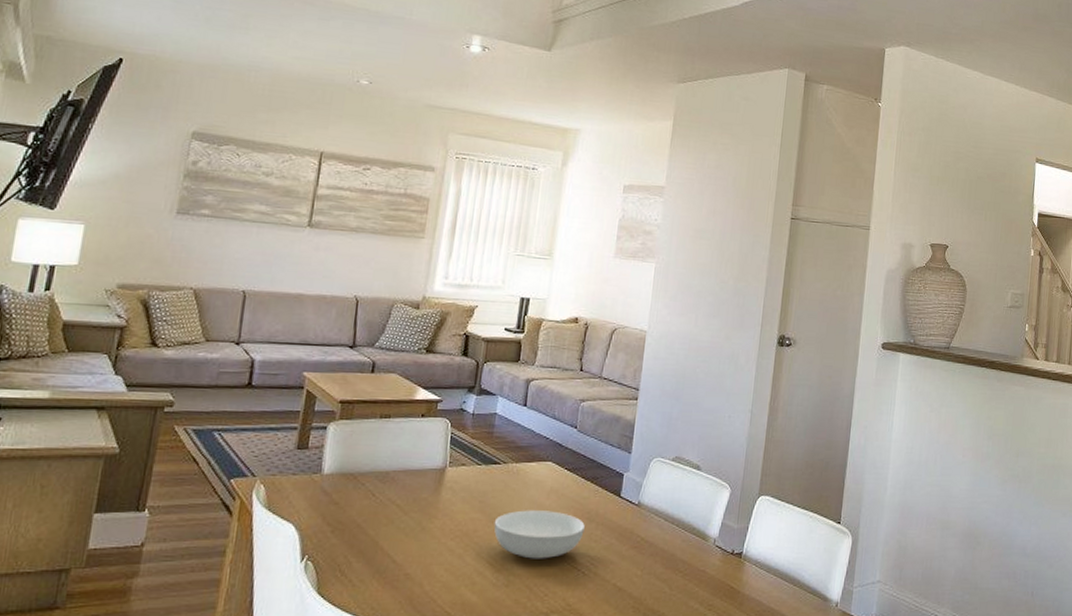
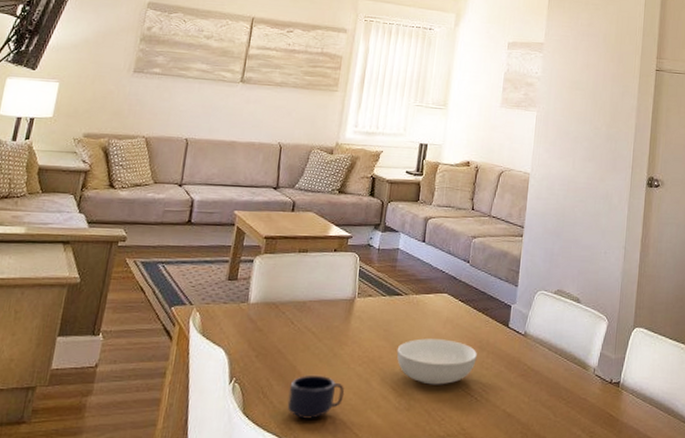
mug: none [368,550,435,599] -> present [287,374,345,420]

